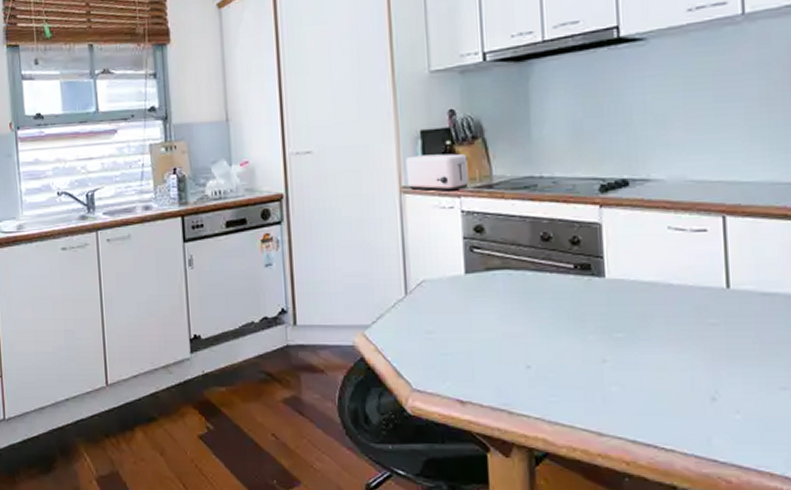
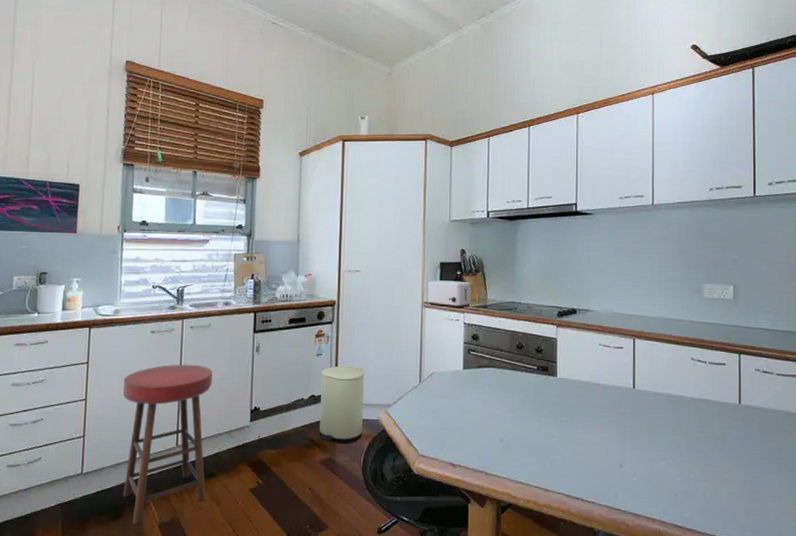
bar stool: none [37,285,147,478] -> present [122,364,212,525]
pedal bin: none [274,276,334,377] -> present [319,364,365,443]

